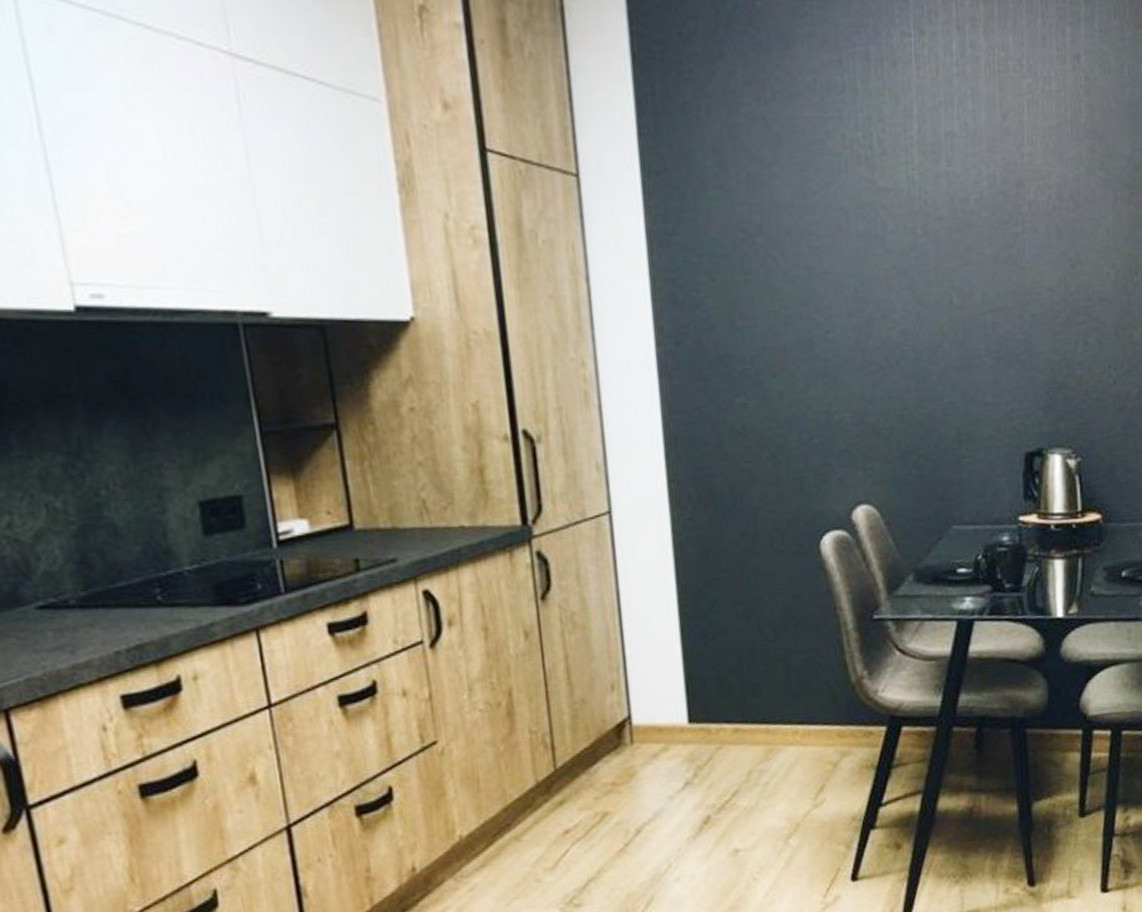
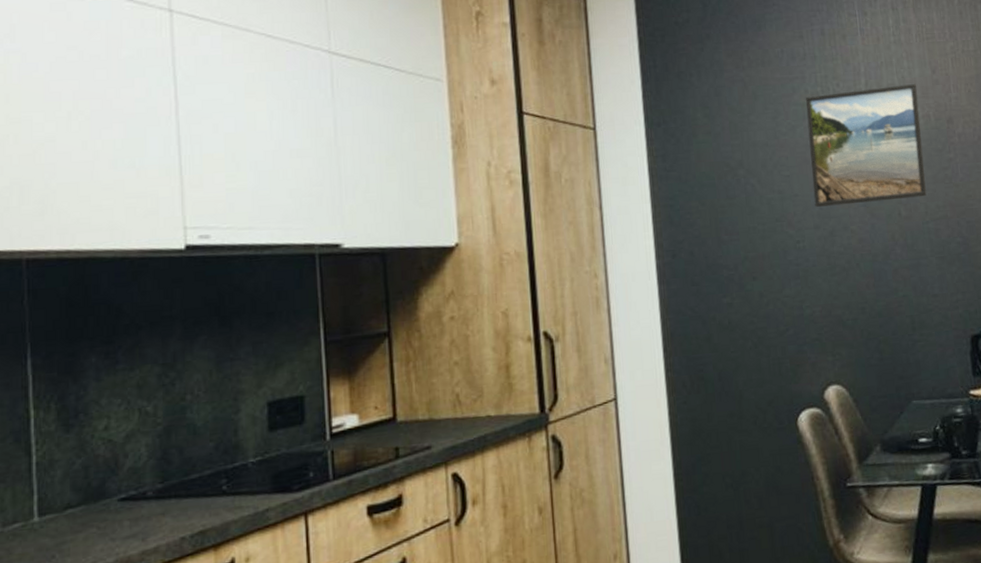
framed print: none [842,132,985,289] -> present [805,83,927,207]

